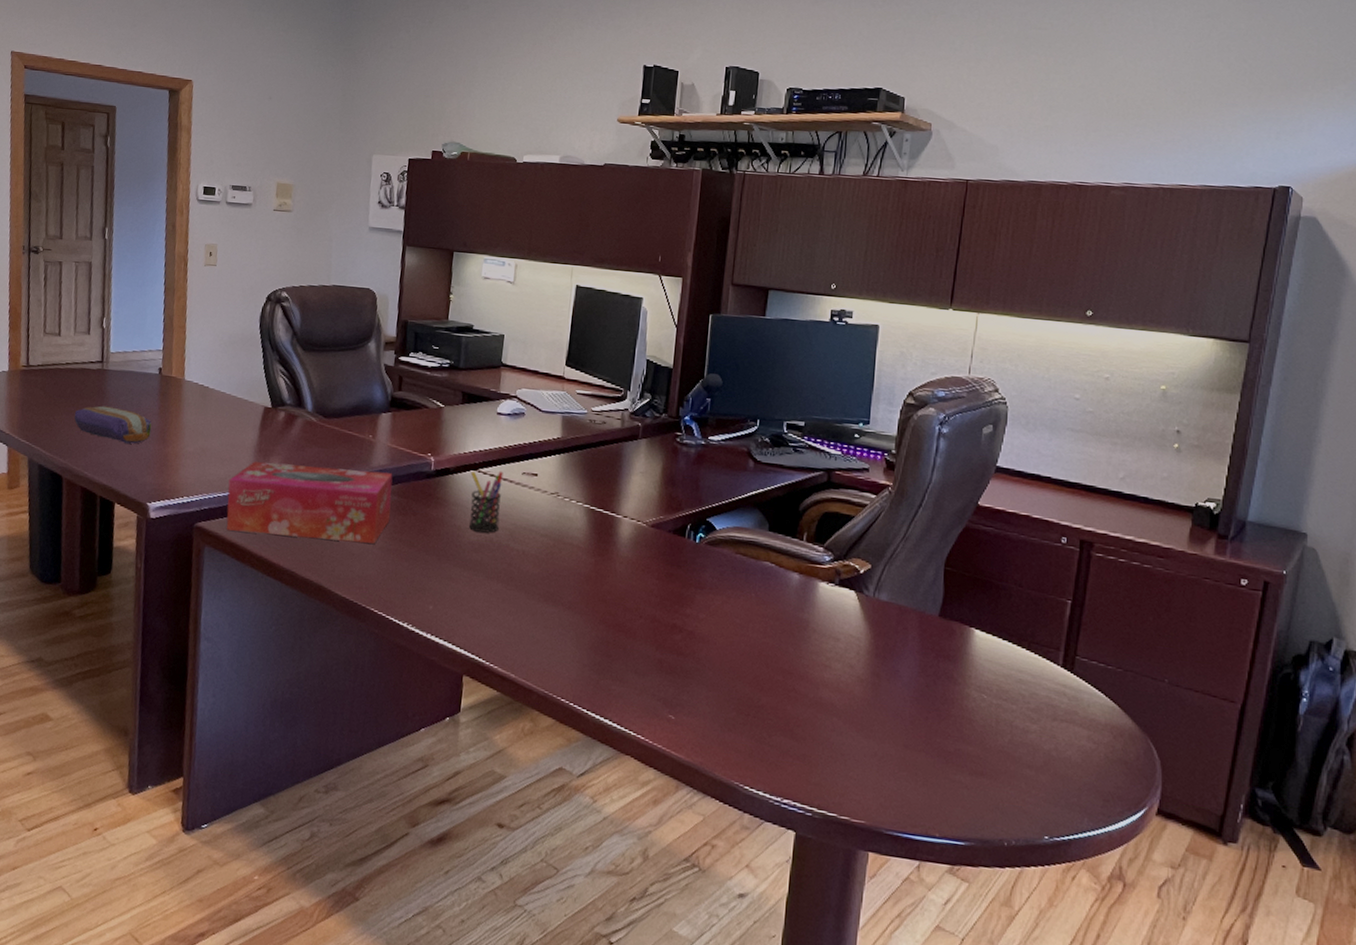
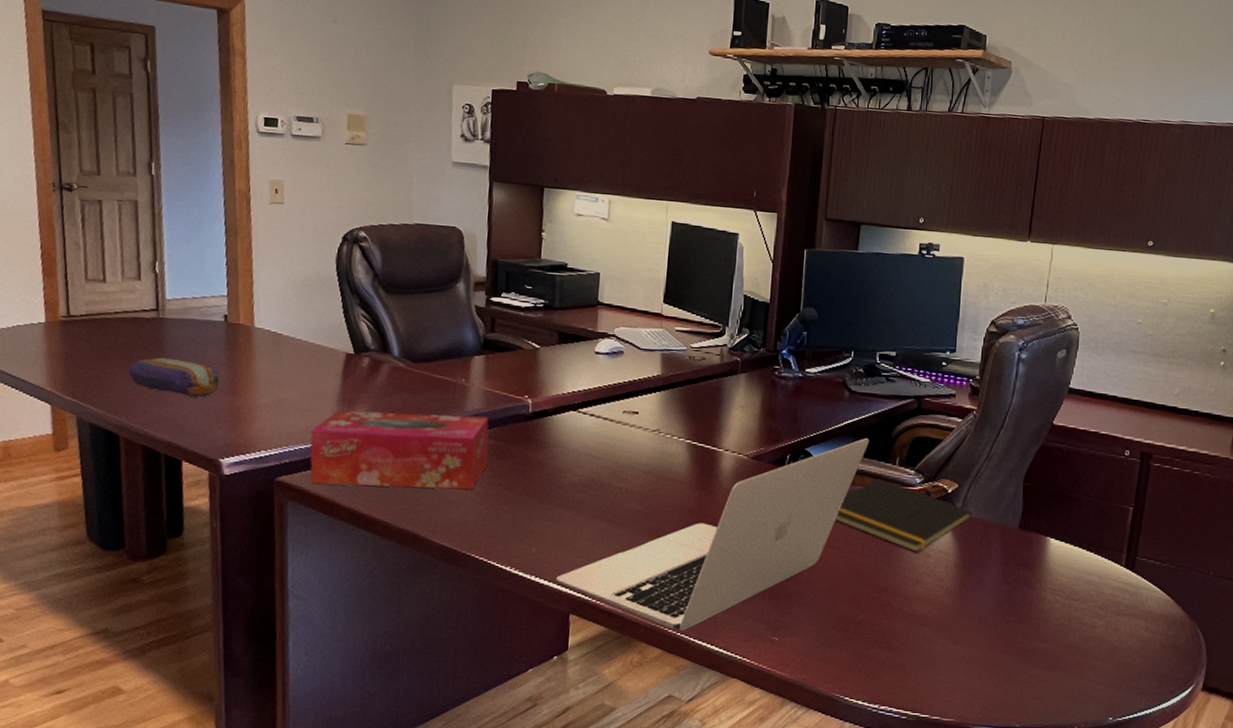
laptop: none [451,511,775,701] -> present [556,438,869,631]
pen holder: present [469,471,503,533] -> none [570,410,604,473]
notepad: none [736,554,888,636] -> present [834,478,973,552]

